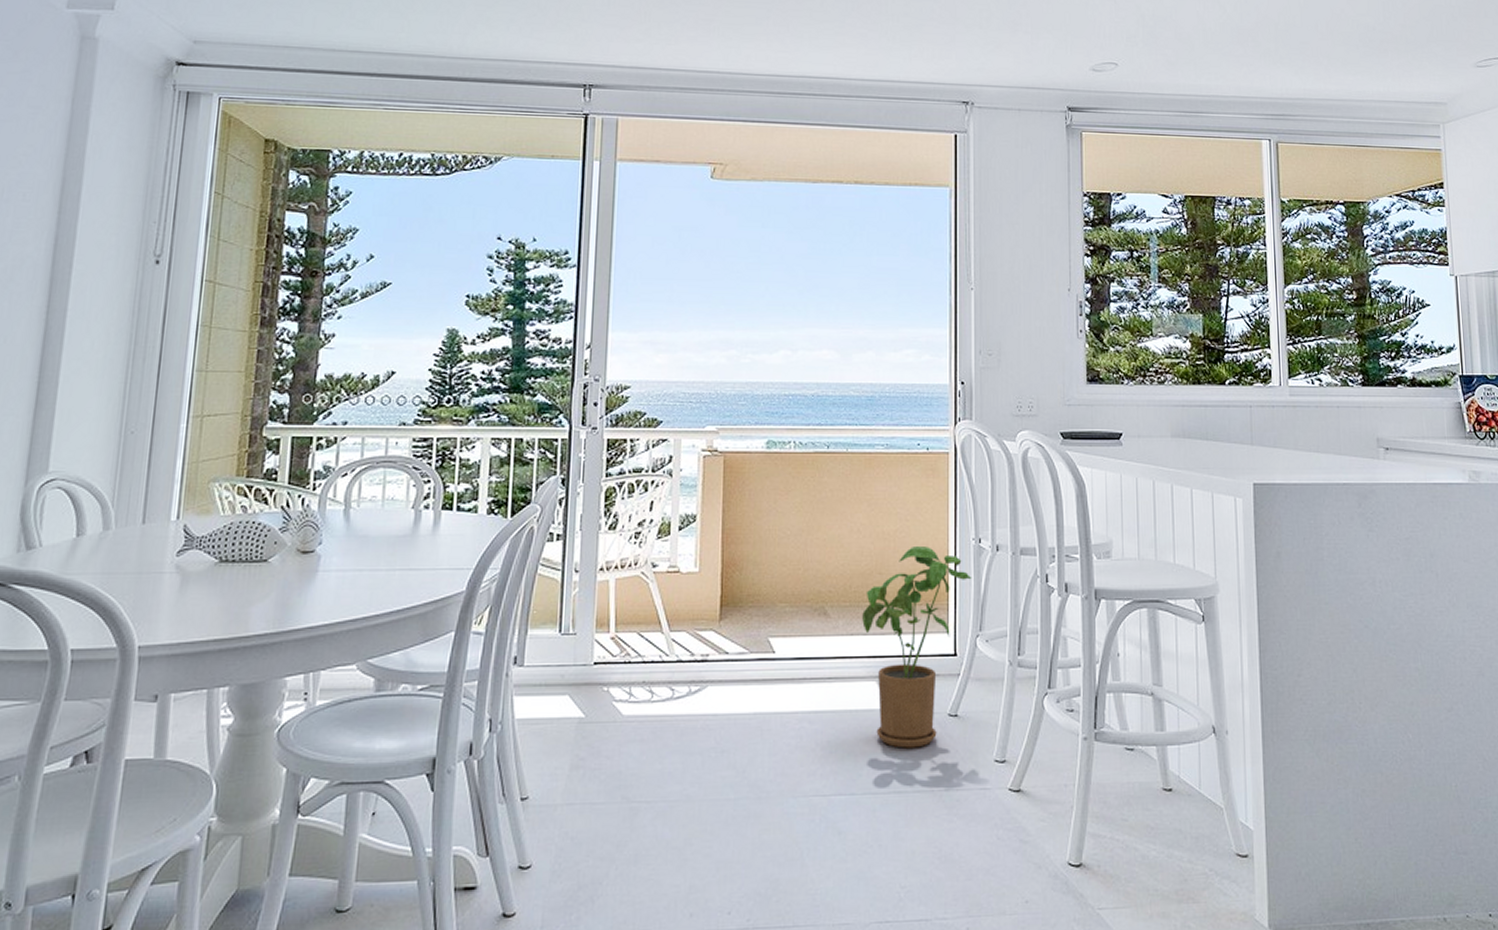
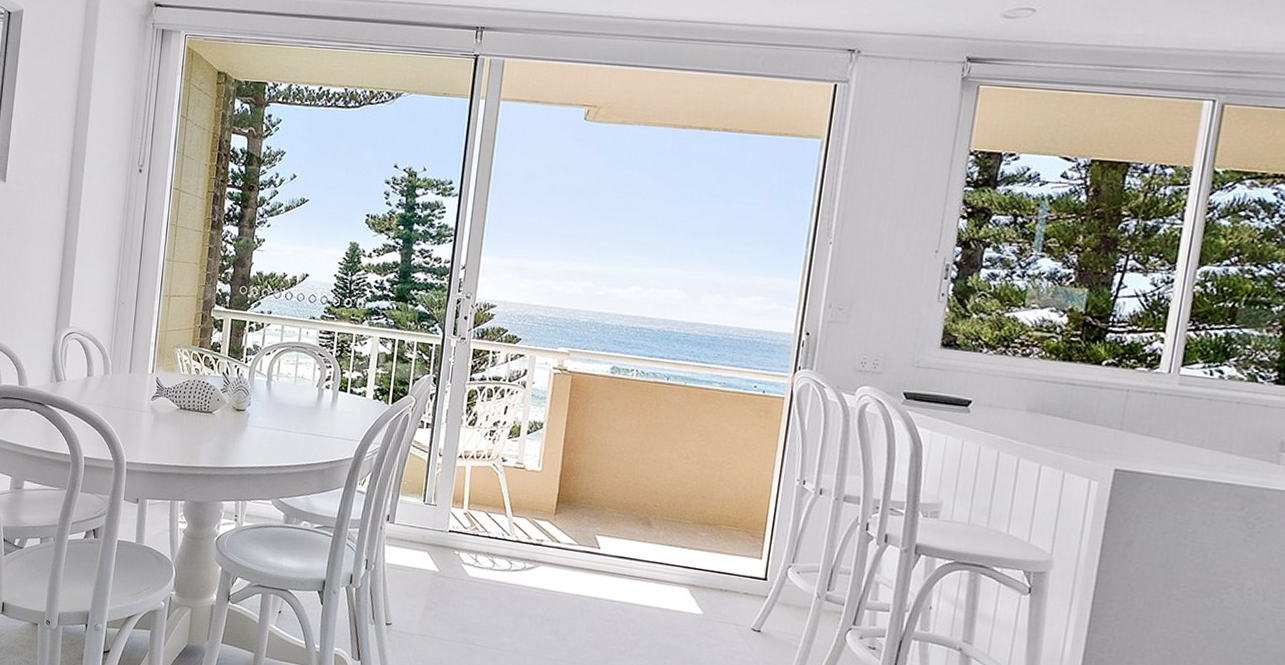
house plant: present [862,545,972,748] -> none [681,477,792,652]

